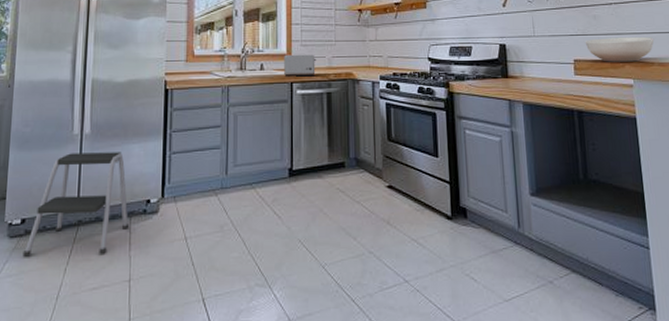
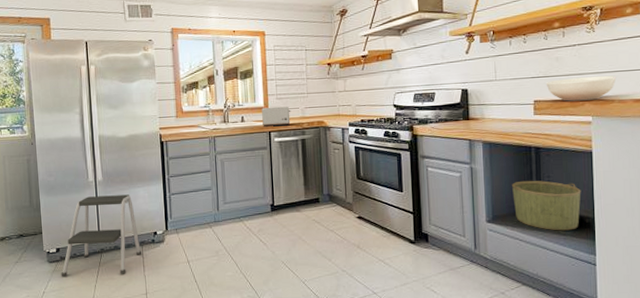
basket: none [555,147,628,207] -> present [512,180,581,231]

